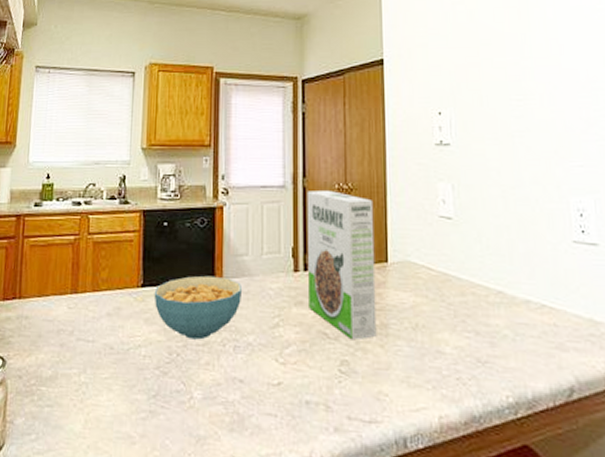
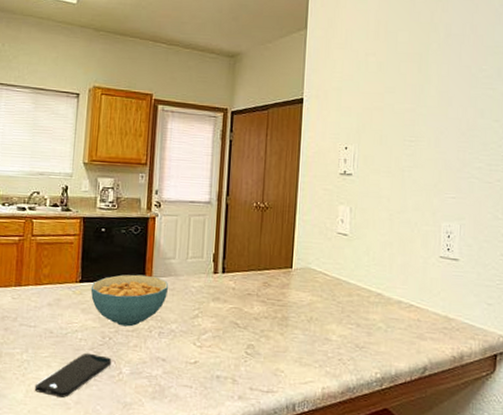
smartphone: none [94,372,181,429] -> present [34,352,112,398]
cereal box: present [307,189,377,340] -> none [224,207,285,329]

